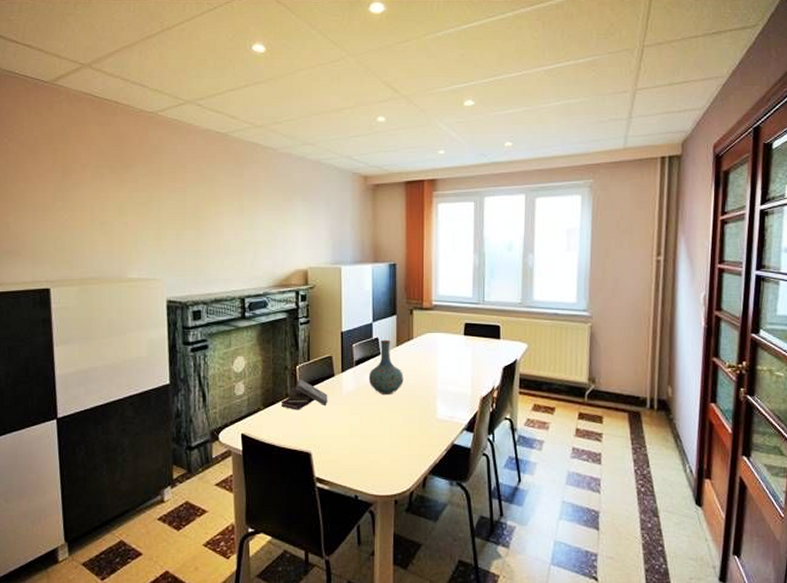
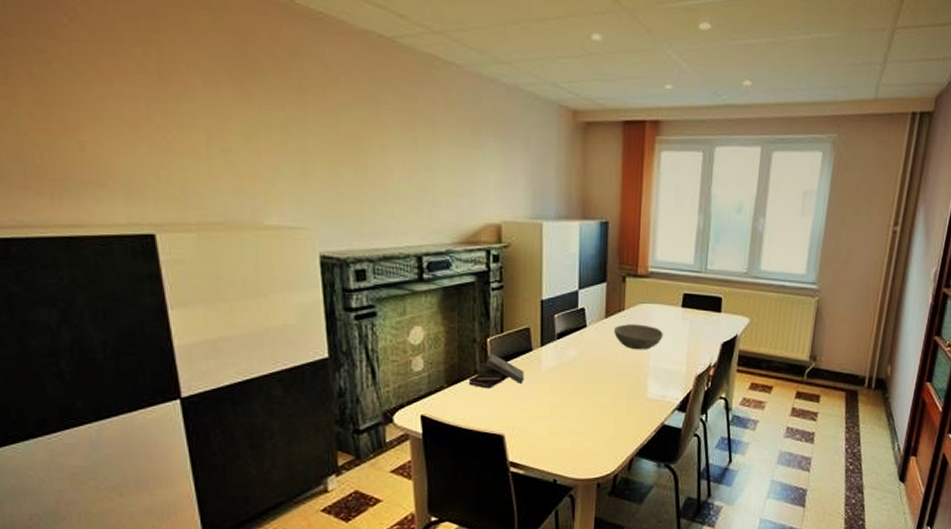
vase: present [368,339,404,394] -> none [572,310,612,371]
bowl: none [405,351,449,375] -> present [614,324,663,350]

